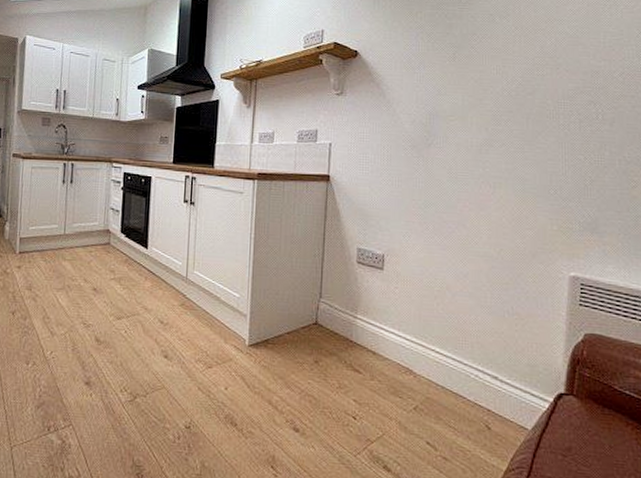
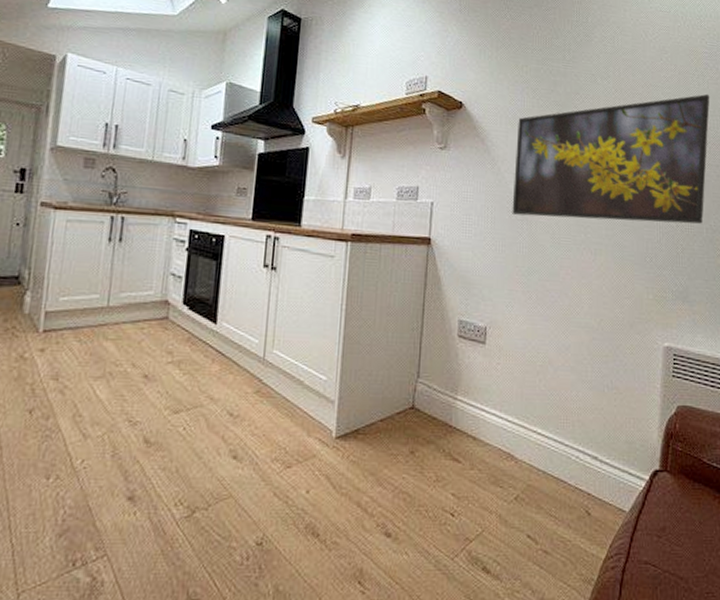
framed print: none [408,23,625,156] -> present [512,93,710,224]

